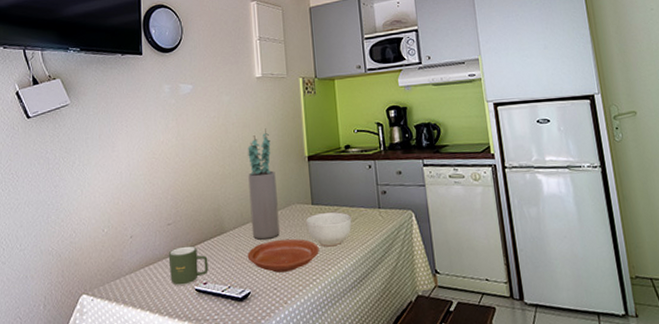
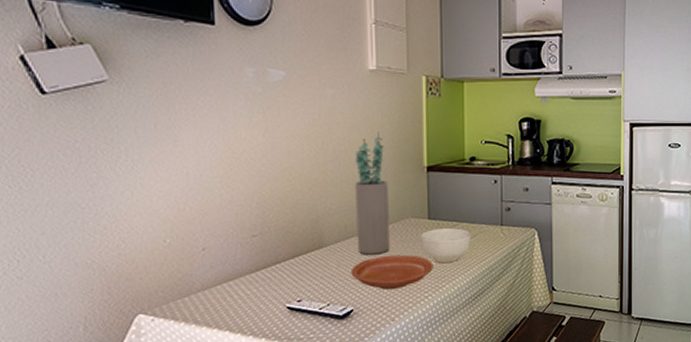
mug: present [168,245,209,287] -> none [253,260,304,305]

